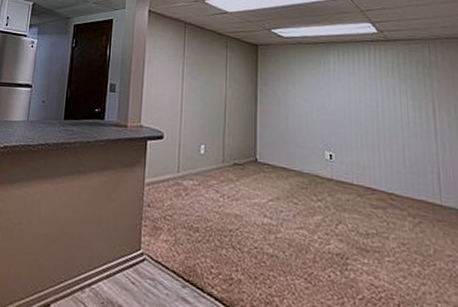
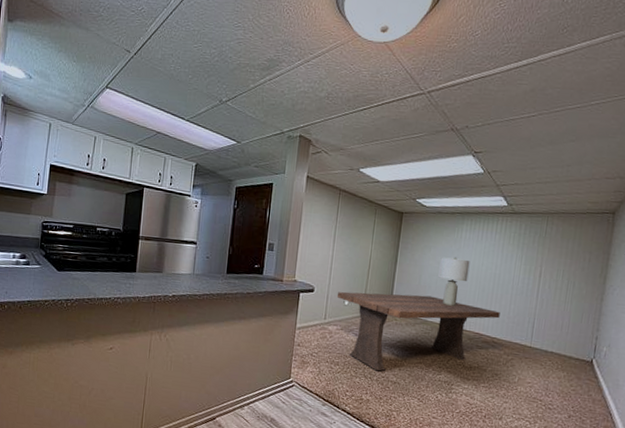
dining table: none [190,138,393,240] -> present [336,291,500,371]
lamp: none [308,93,345,153] -> present [438,257,470,306]

